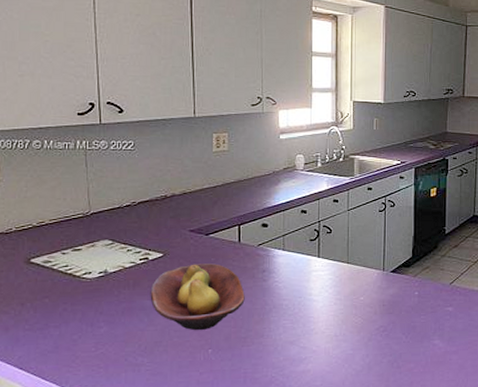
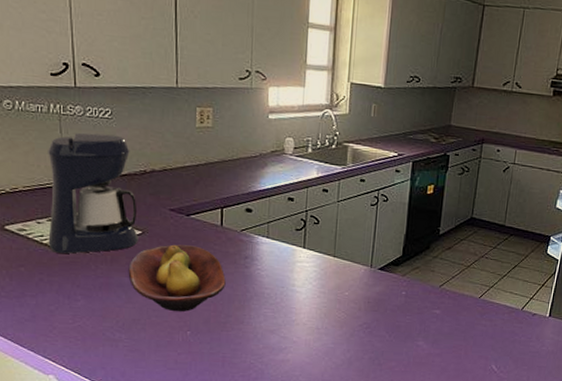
coffee maker: none [72,165,160,281] -> present [48,132,138,254]

